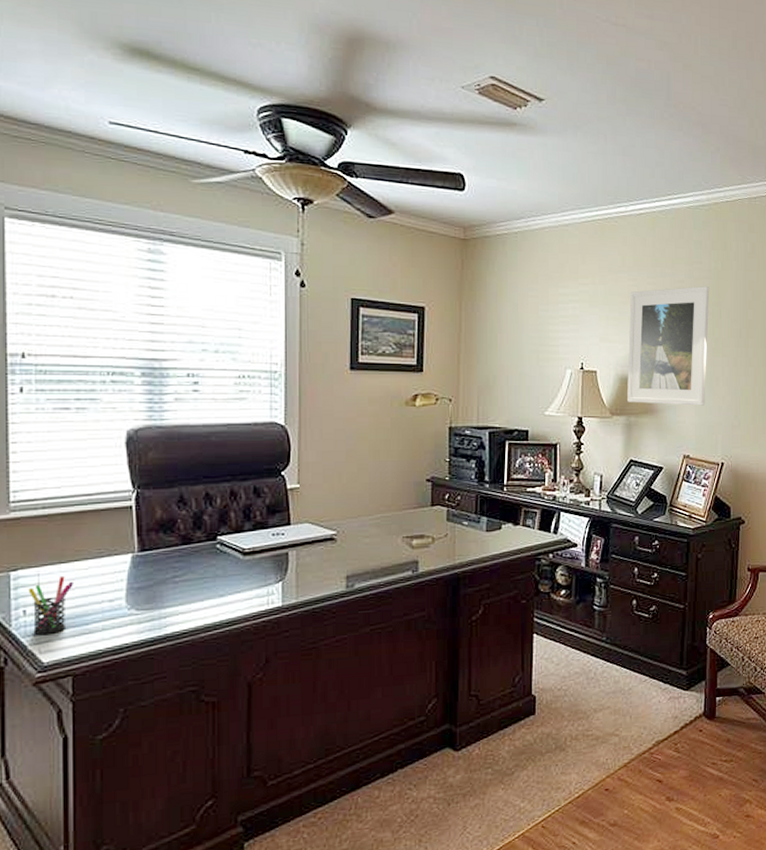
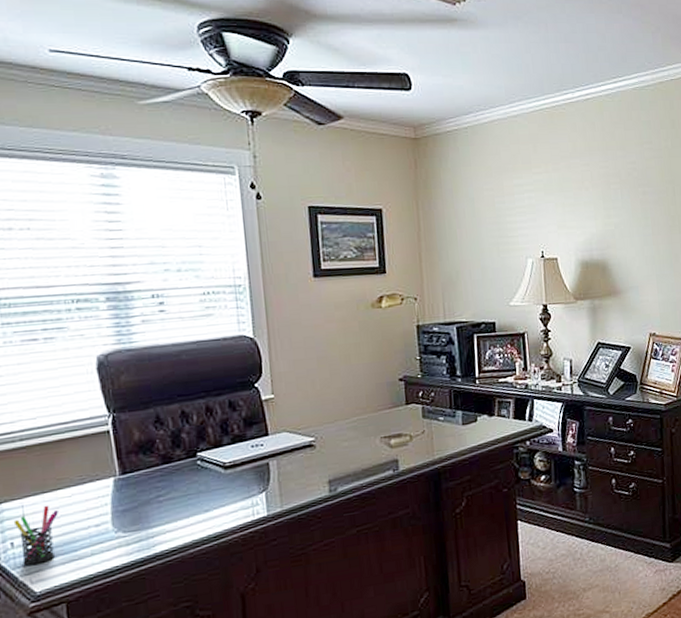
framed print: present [626,286,710,406] -> none [584,165,667,286]

